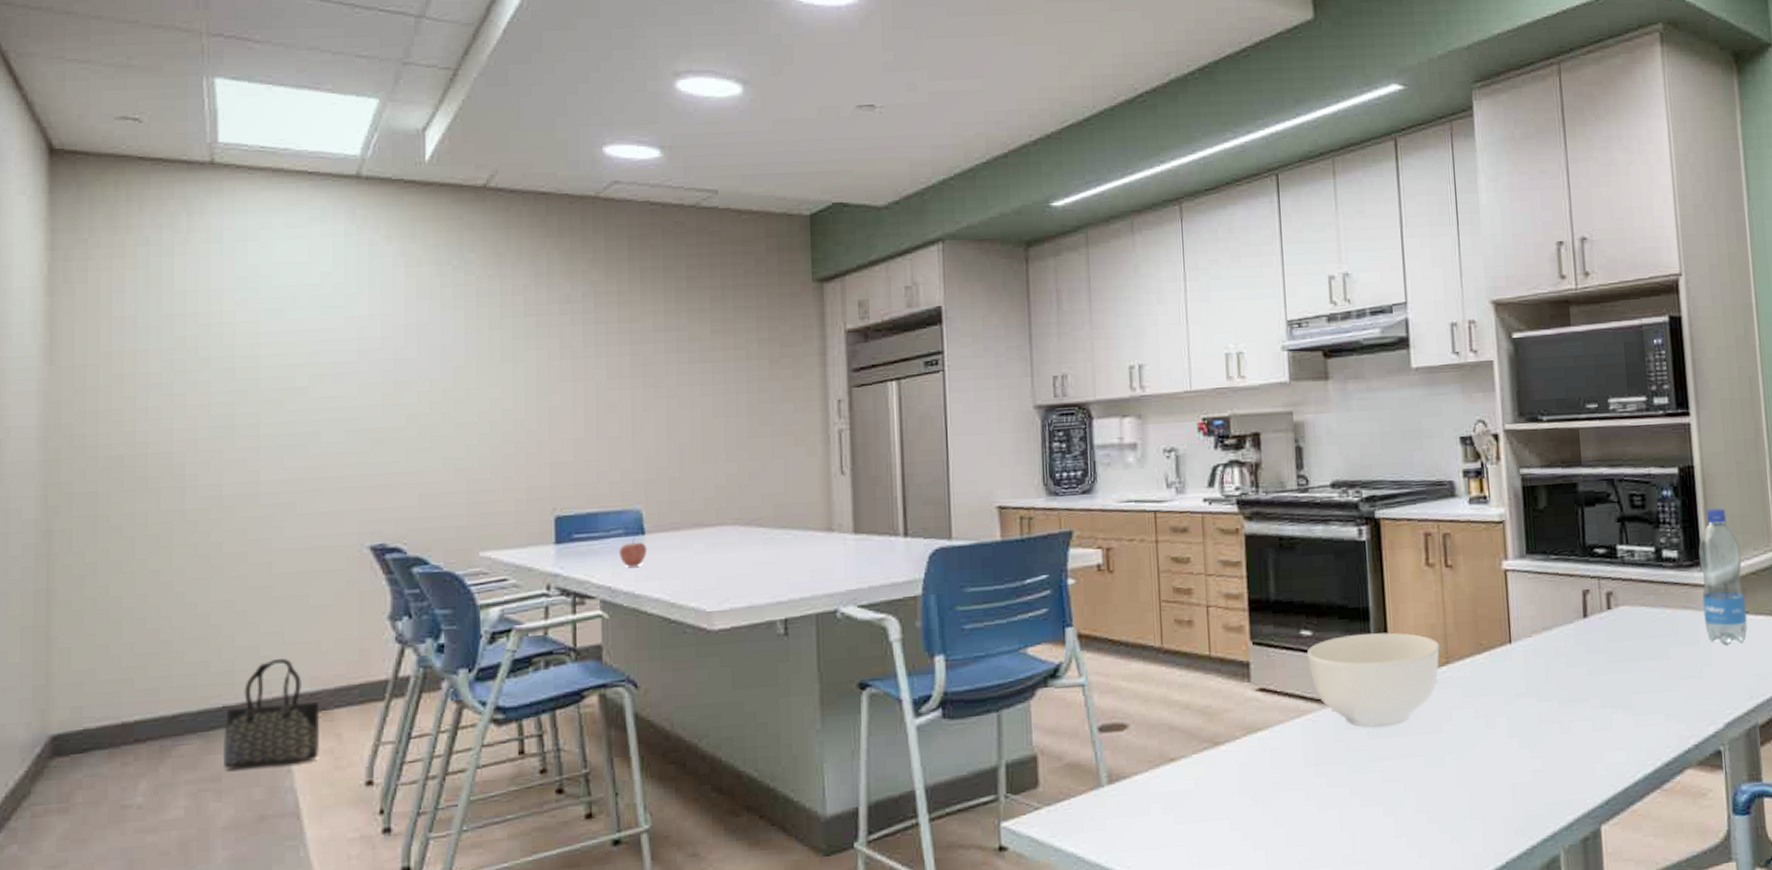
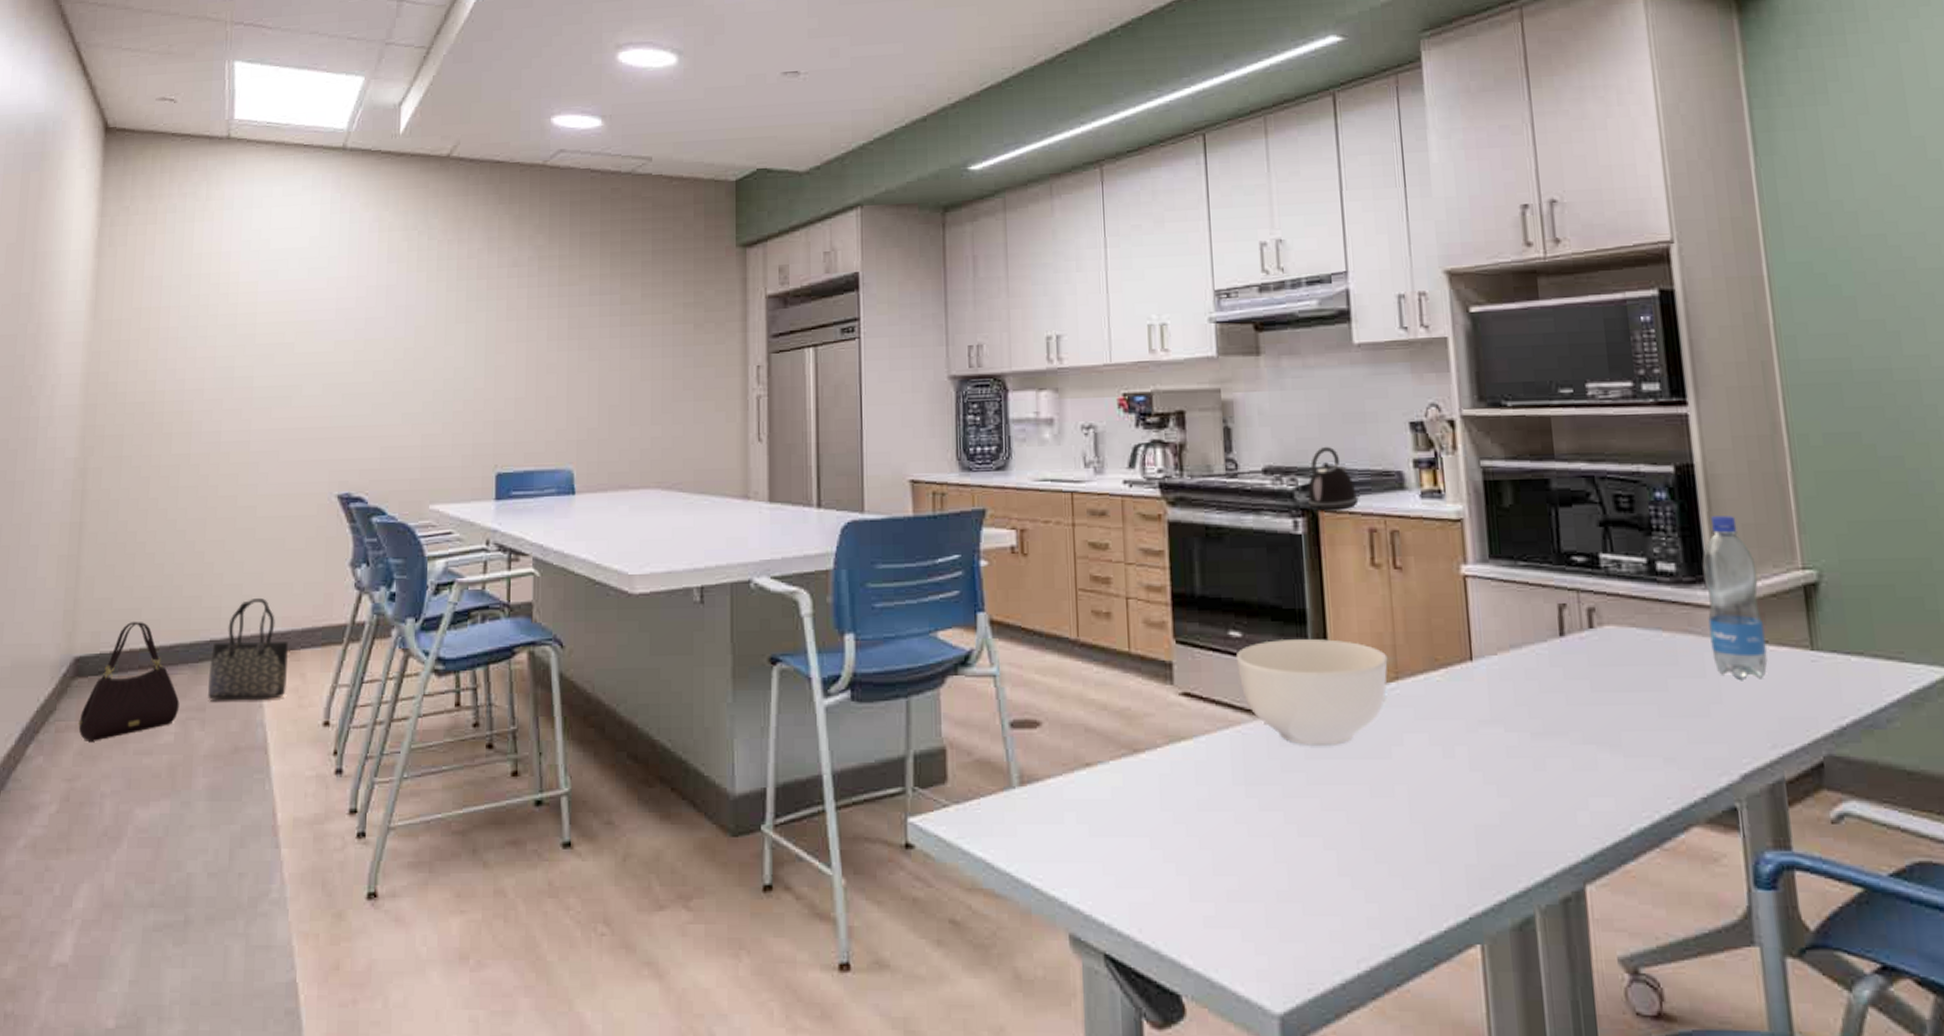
handbag: none [60,692,189,824] -> present [77,621,180,741]
fruit: present [619,536,647,567] -> none [552,496,577,526]
kettle: none [1370,460,1416,519] -> present [1307,446,1359,511]

